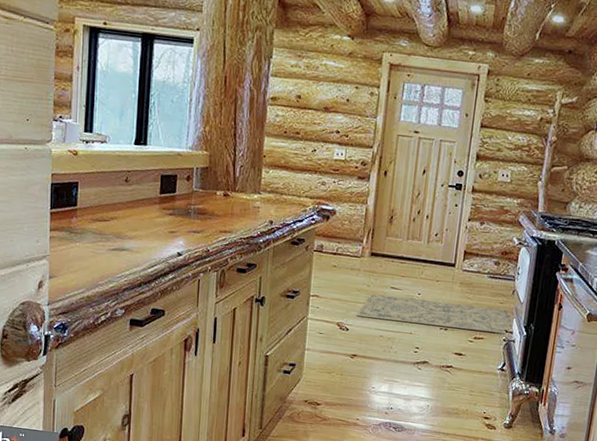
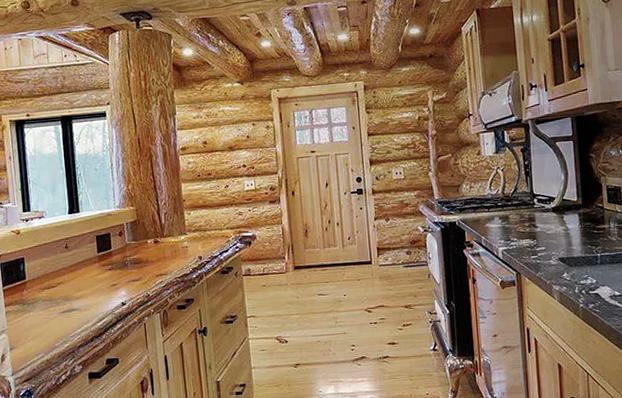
rug: present [356,294,515,333] -> none [292,293,436,328]

